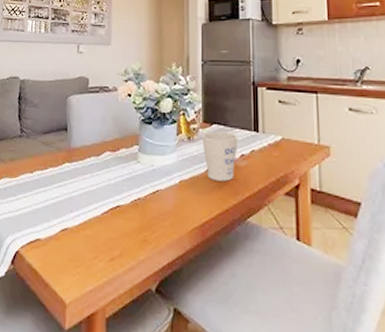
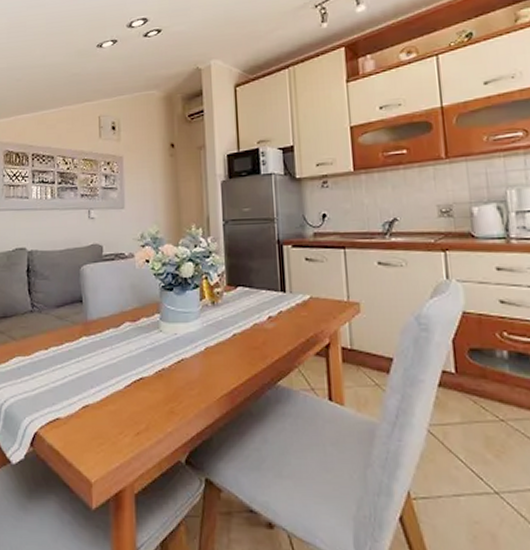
mug: present [202,131,238,181] -> none [226,294,265,345]

